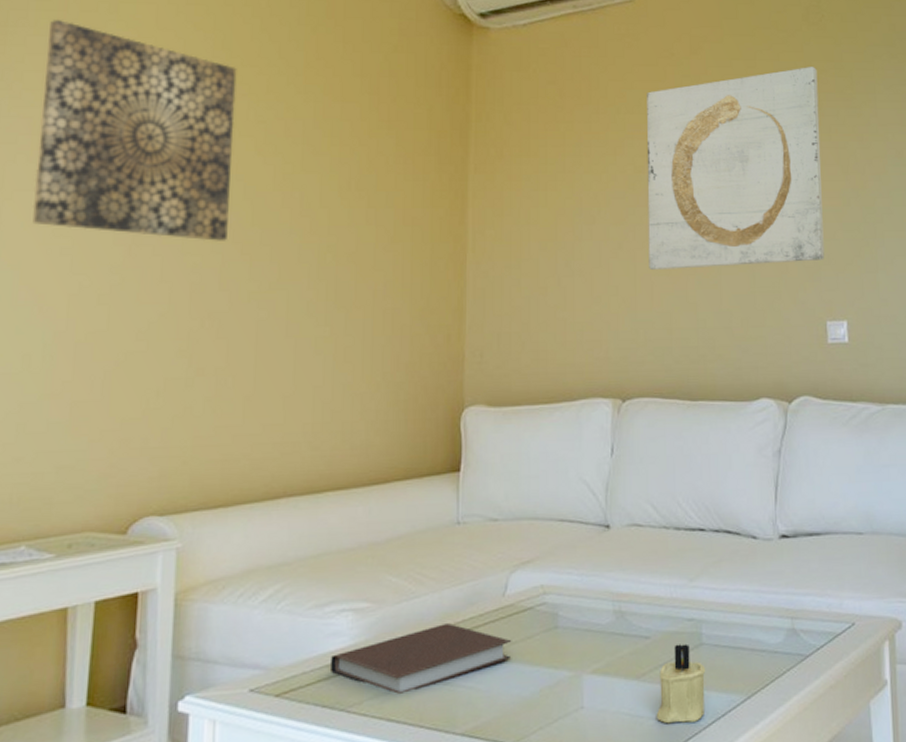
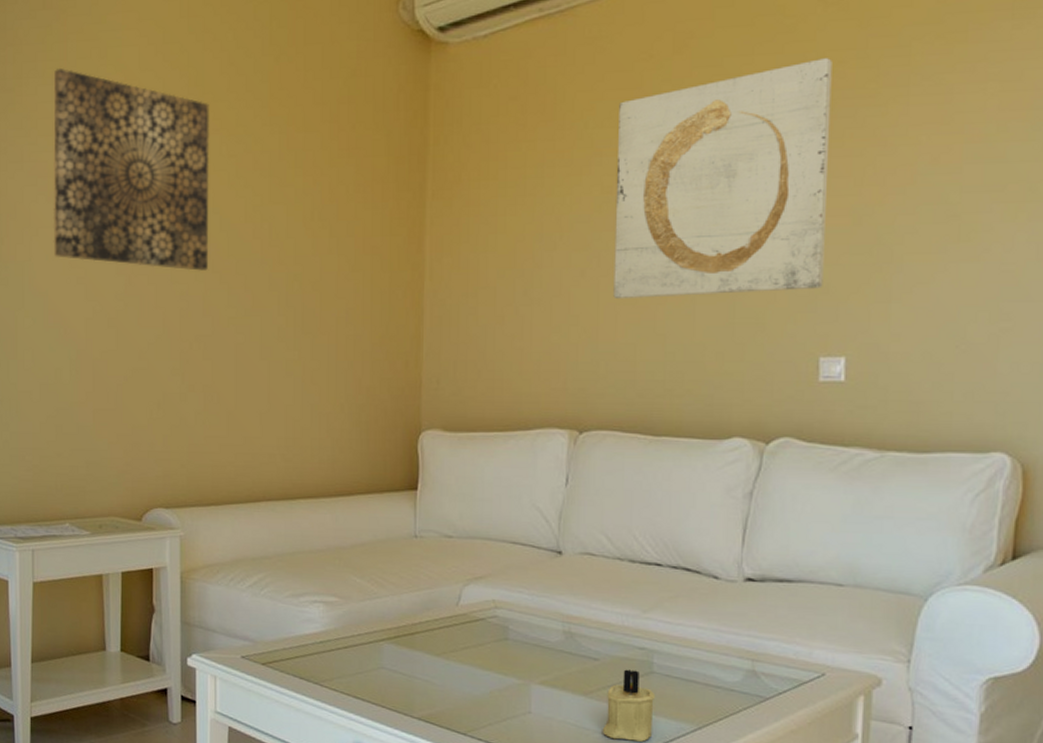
notebook: present [331,623,512,694] -> none [306,623,465,677]

